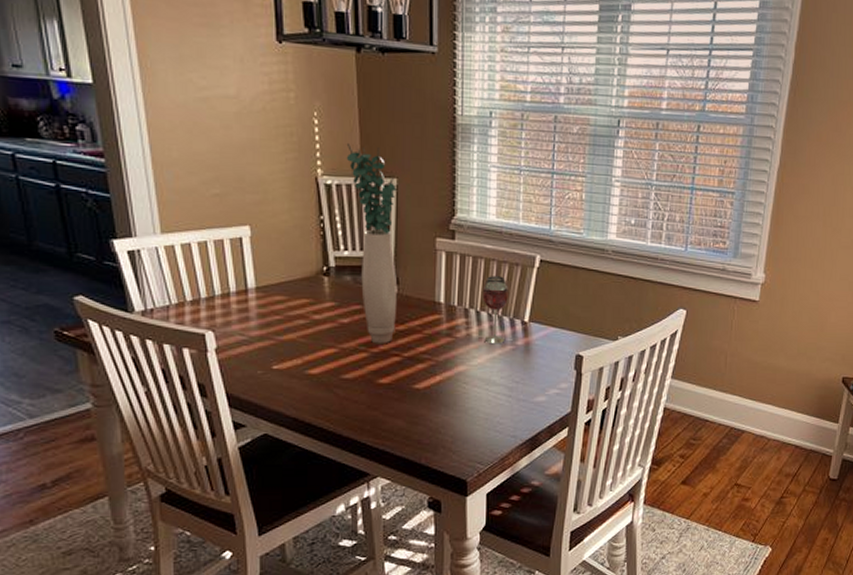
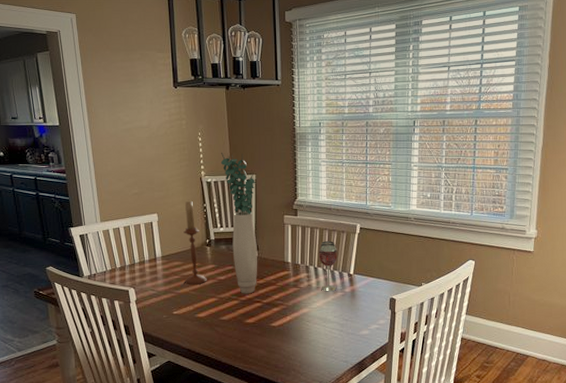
candlestick: none [289,208,323,330] -> present [183,199,207,285]

